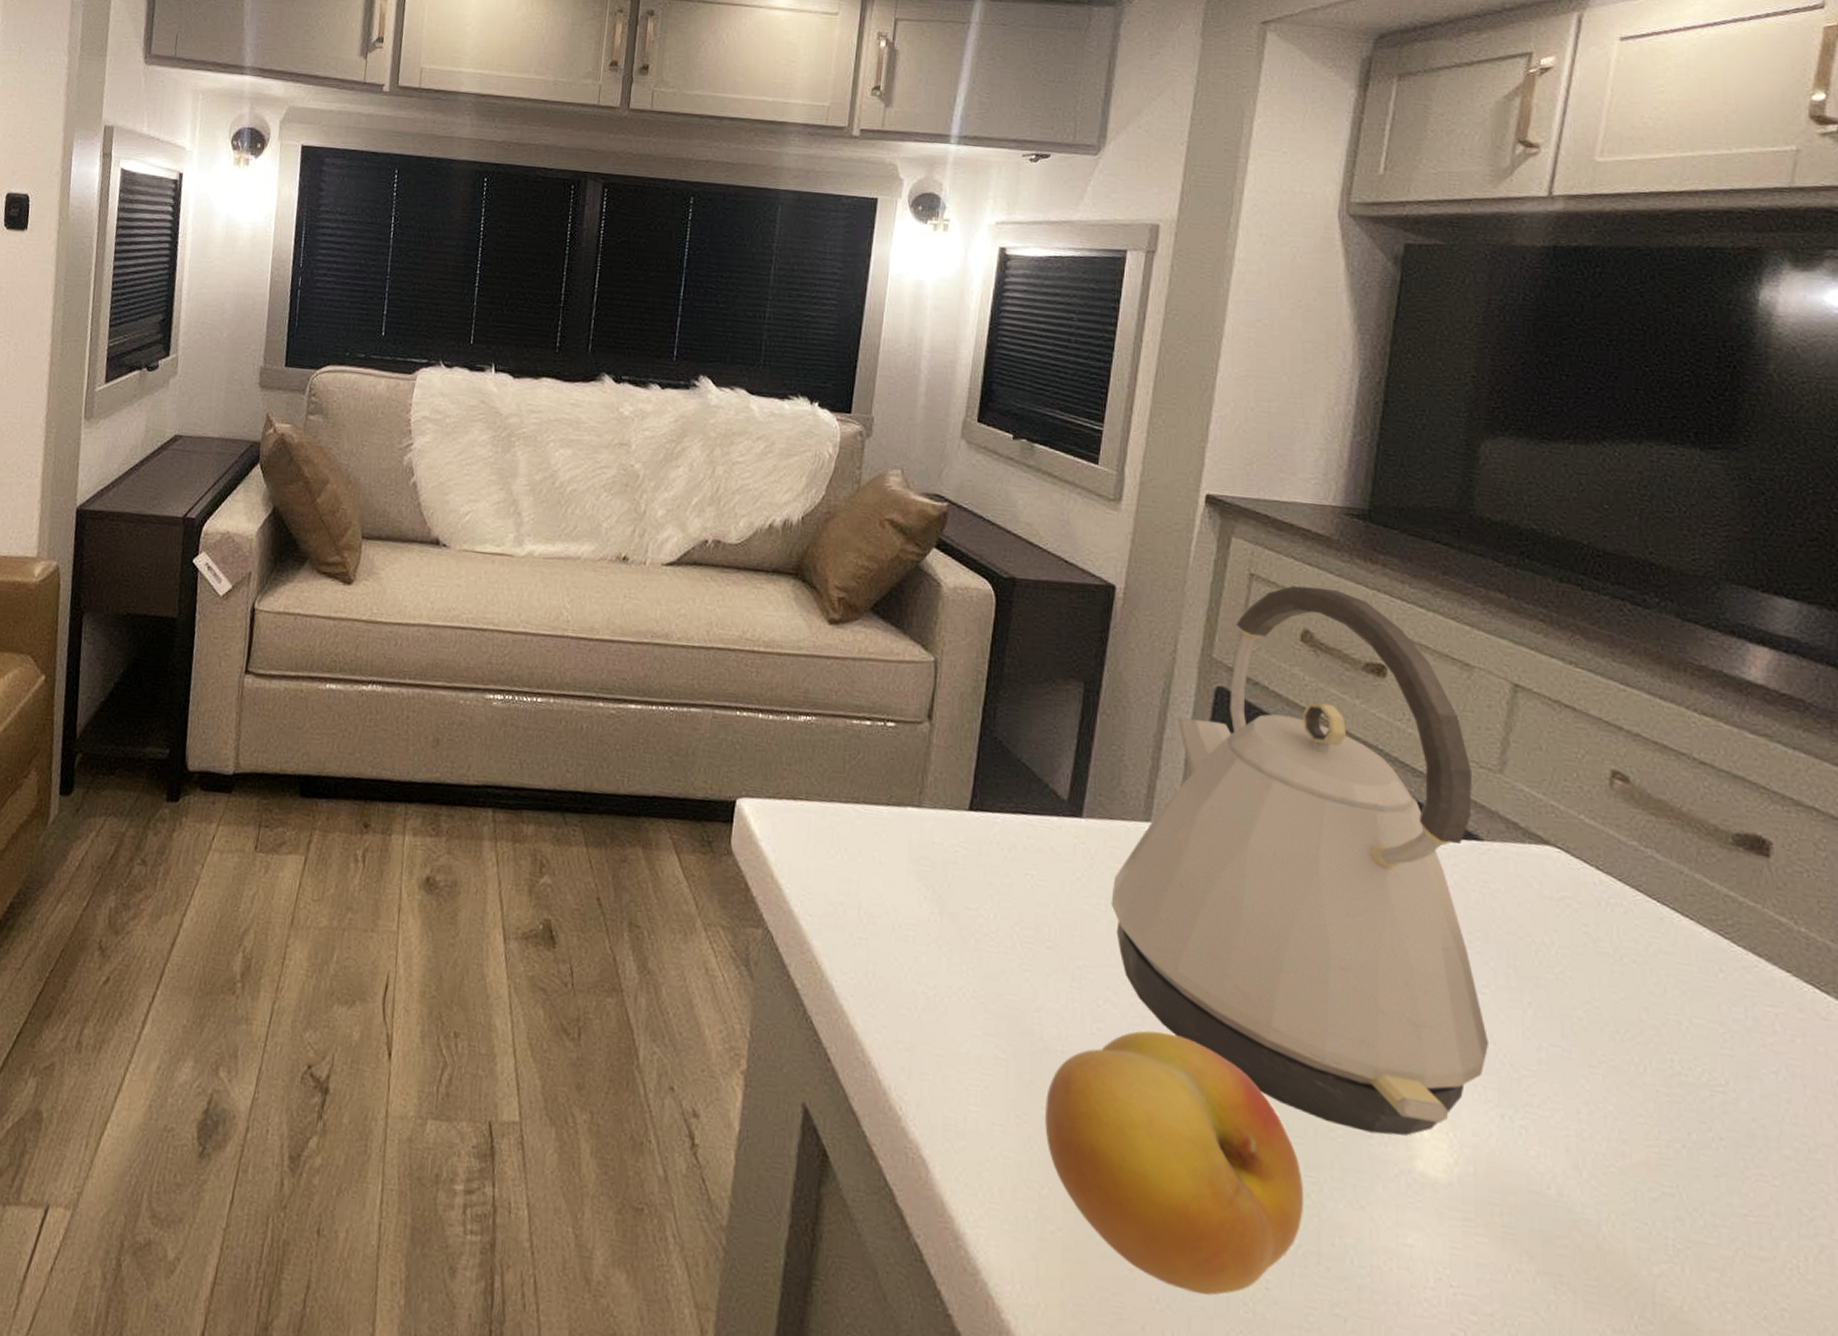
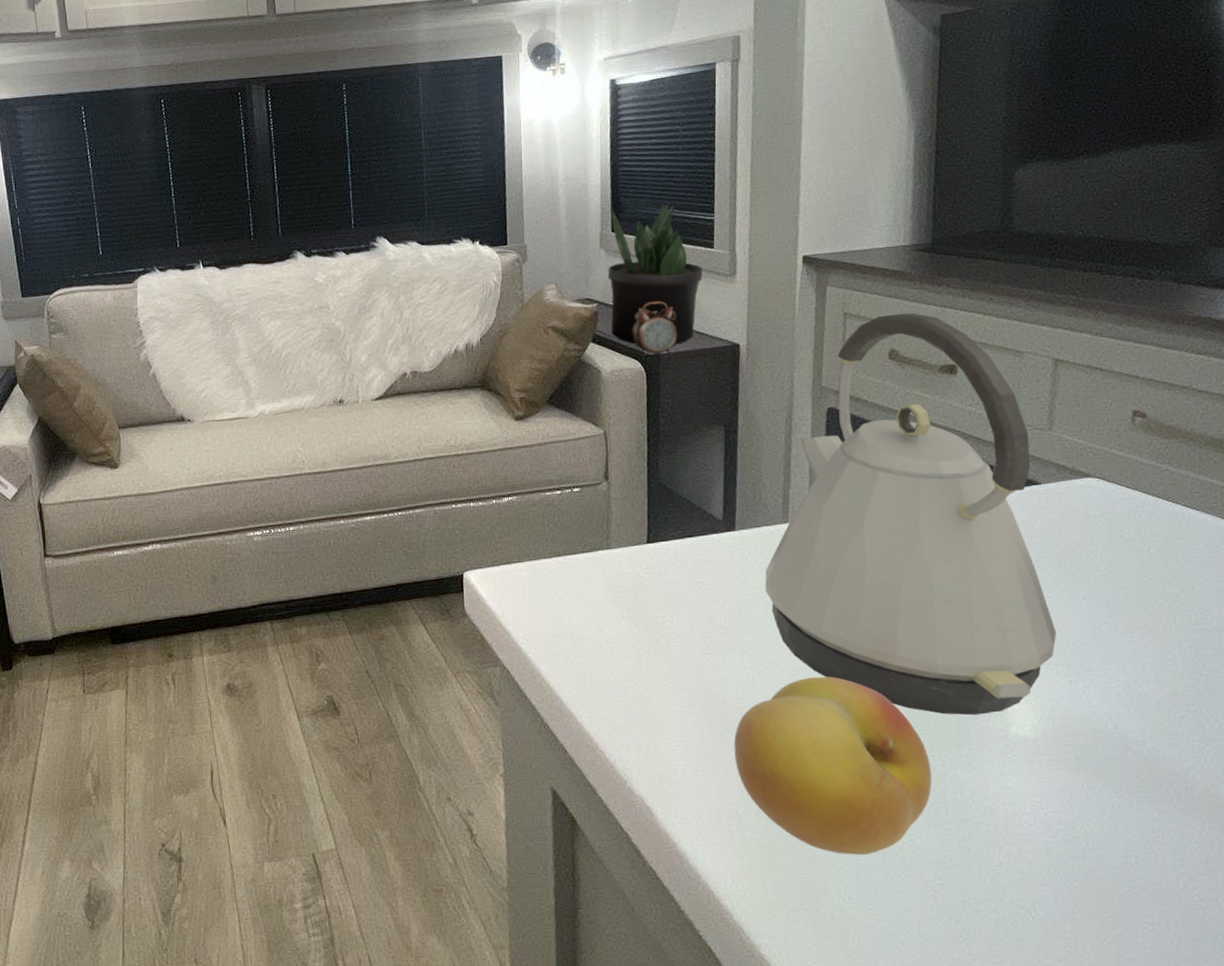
planter: none [960,392,1081,571] -> present [607,205,703,345]
alarm clock: none [985,513,1043,582] -> present [632,301,678,356]

